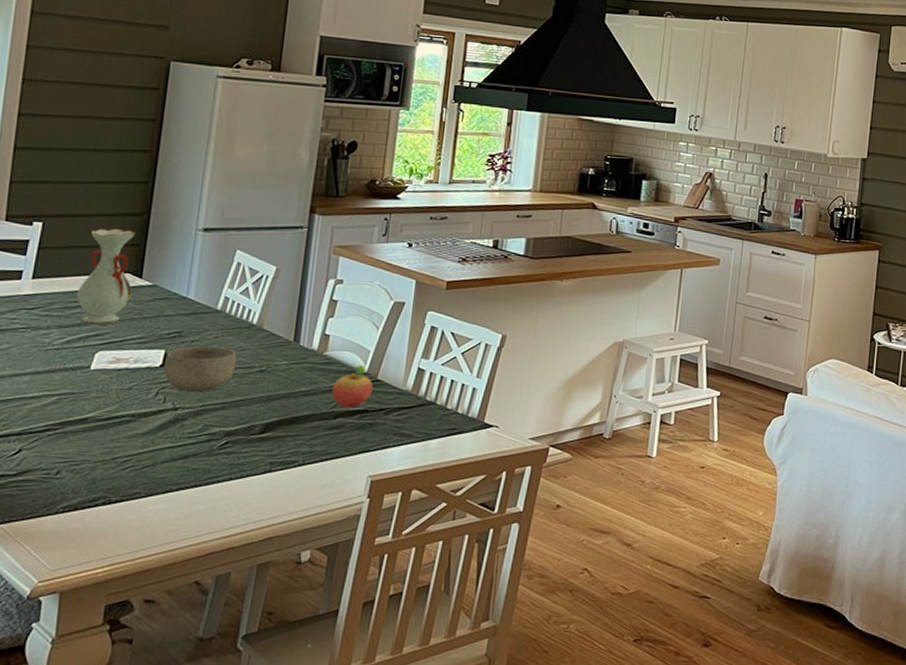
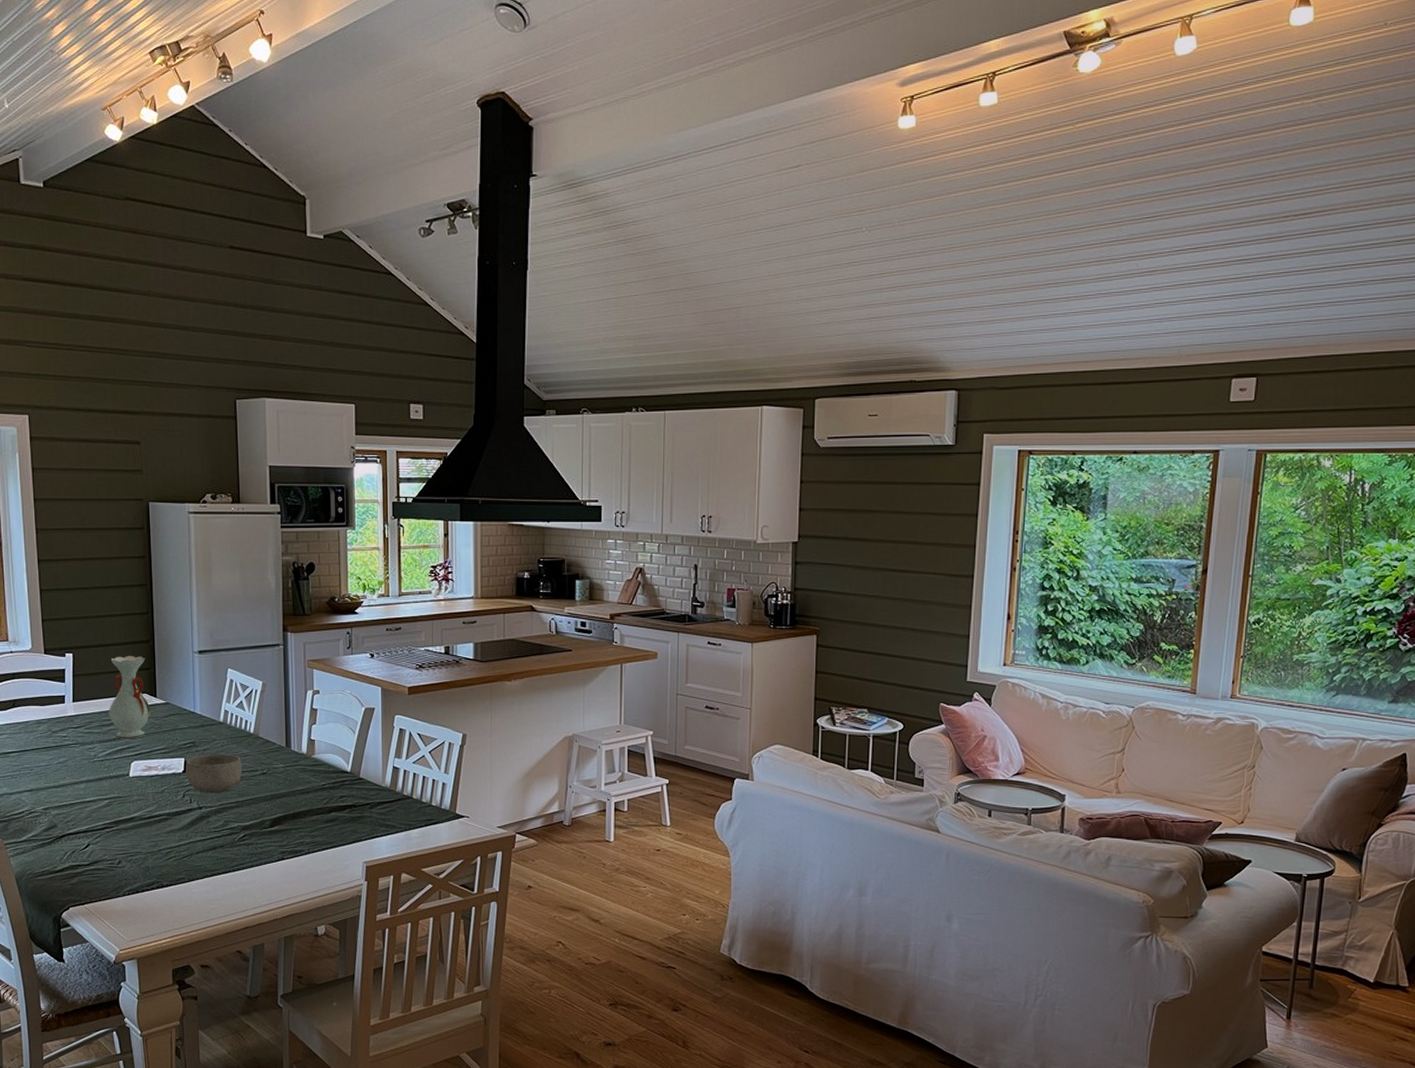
fruit: present [331,365,373,408] -> none [323,766,357,803]

